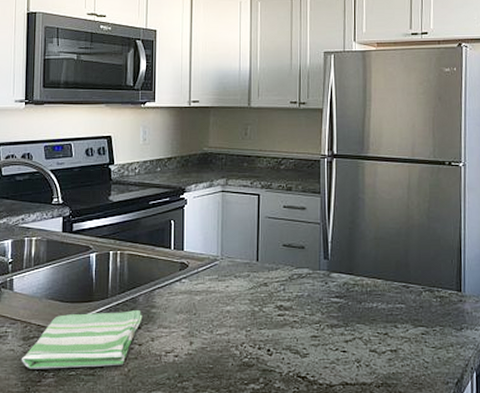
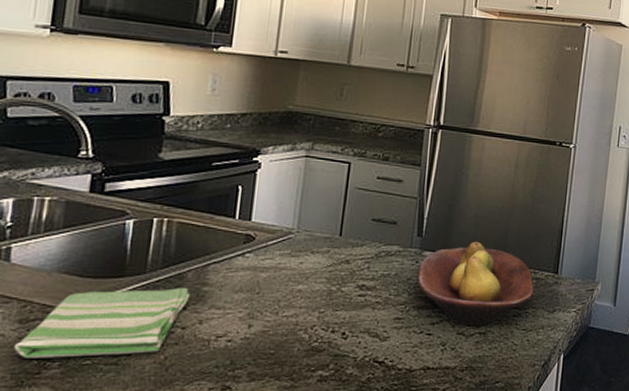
fruit bowl: none [327,262,439,344] -> present [416,241,534,327]

